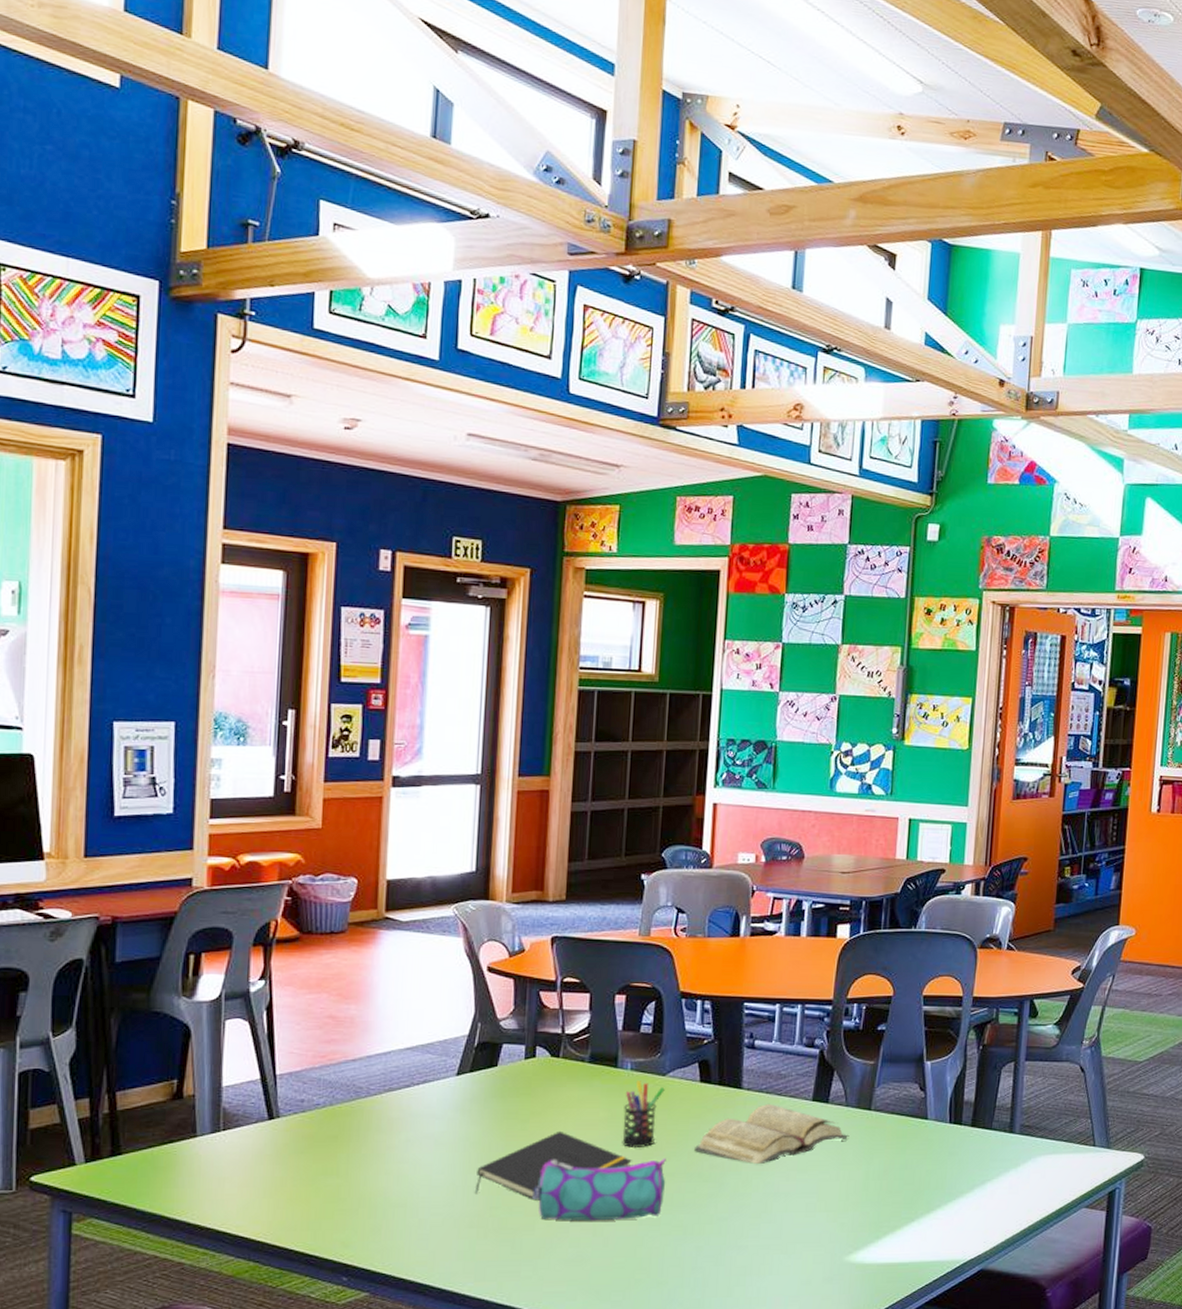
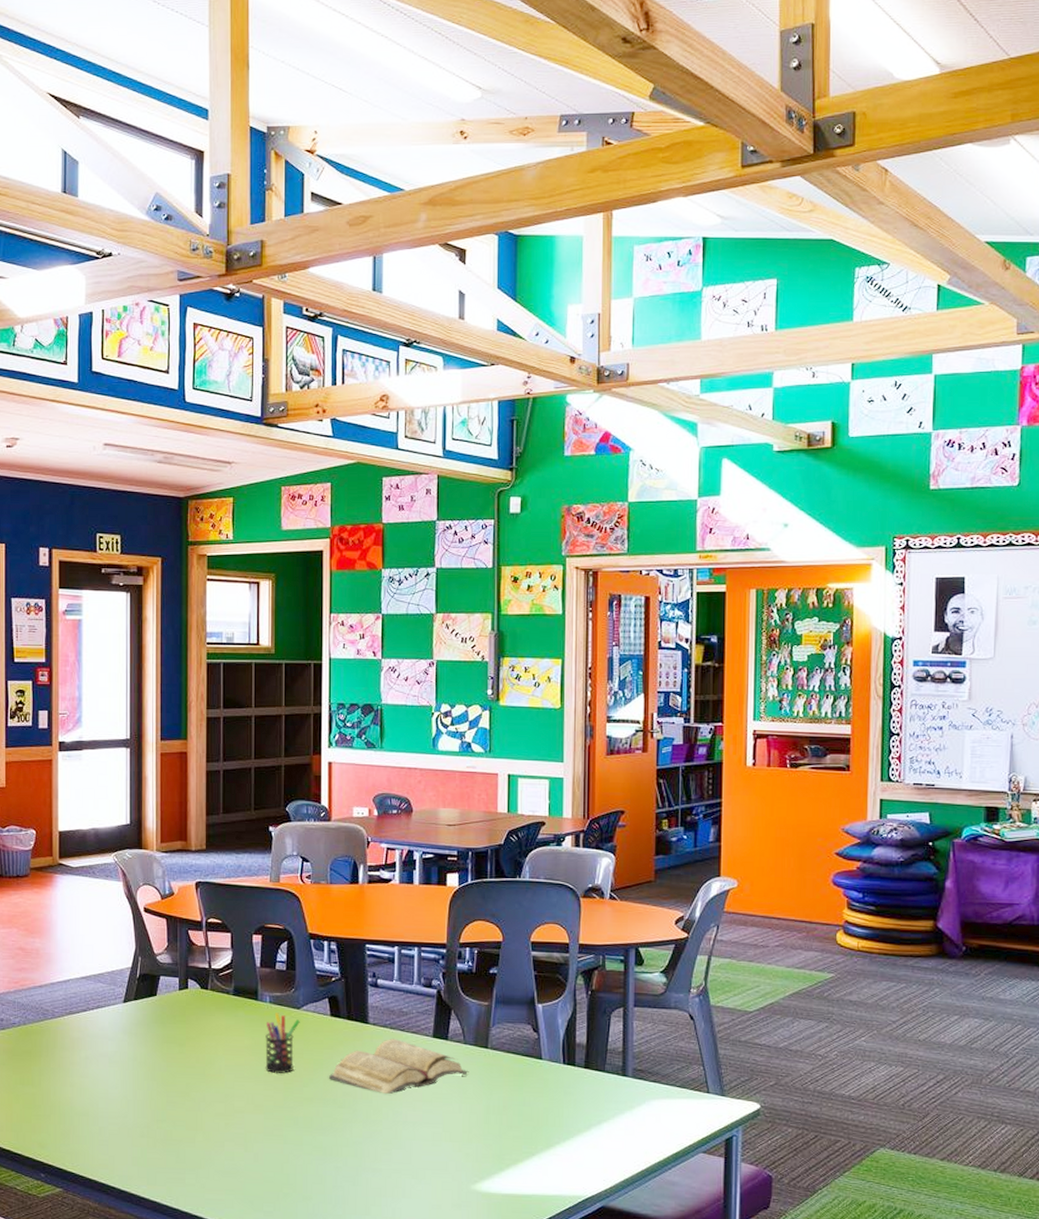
notepad: present [474,1130,632,1201] -> none [143,1055,275,1117]
pencil case: present [532,1158,666,1221] -> none [192,1080,306,1138]

